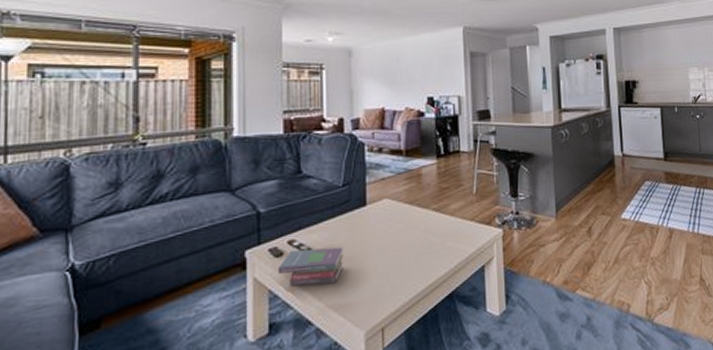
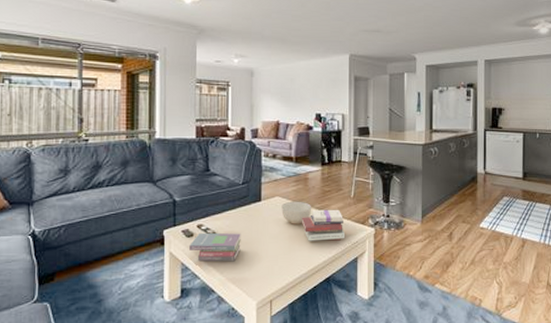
bowl: none [391,202,428,232] -> present [281,201,312,224]
books: none [415,209,468,251] -> present [301,209,344,241]

